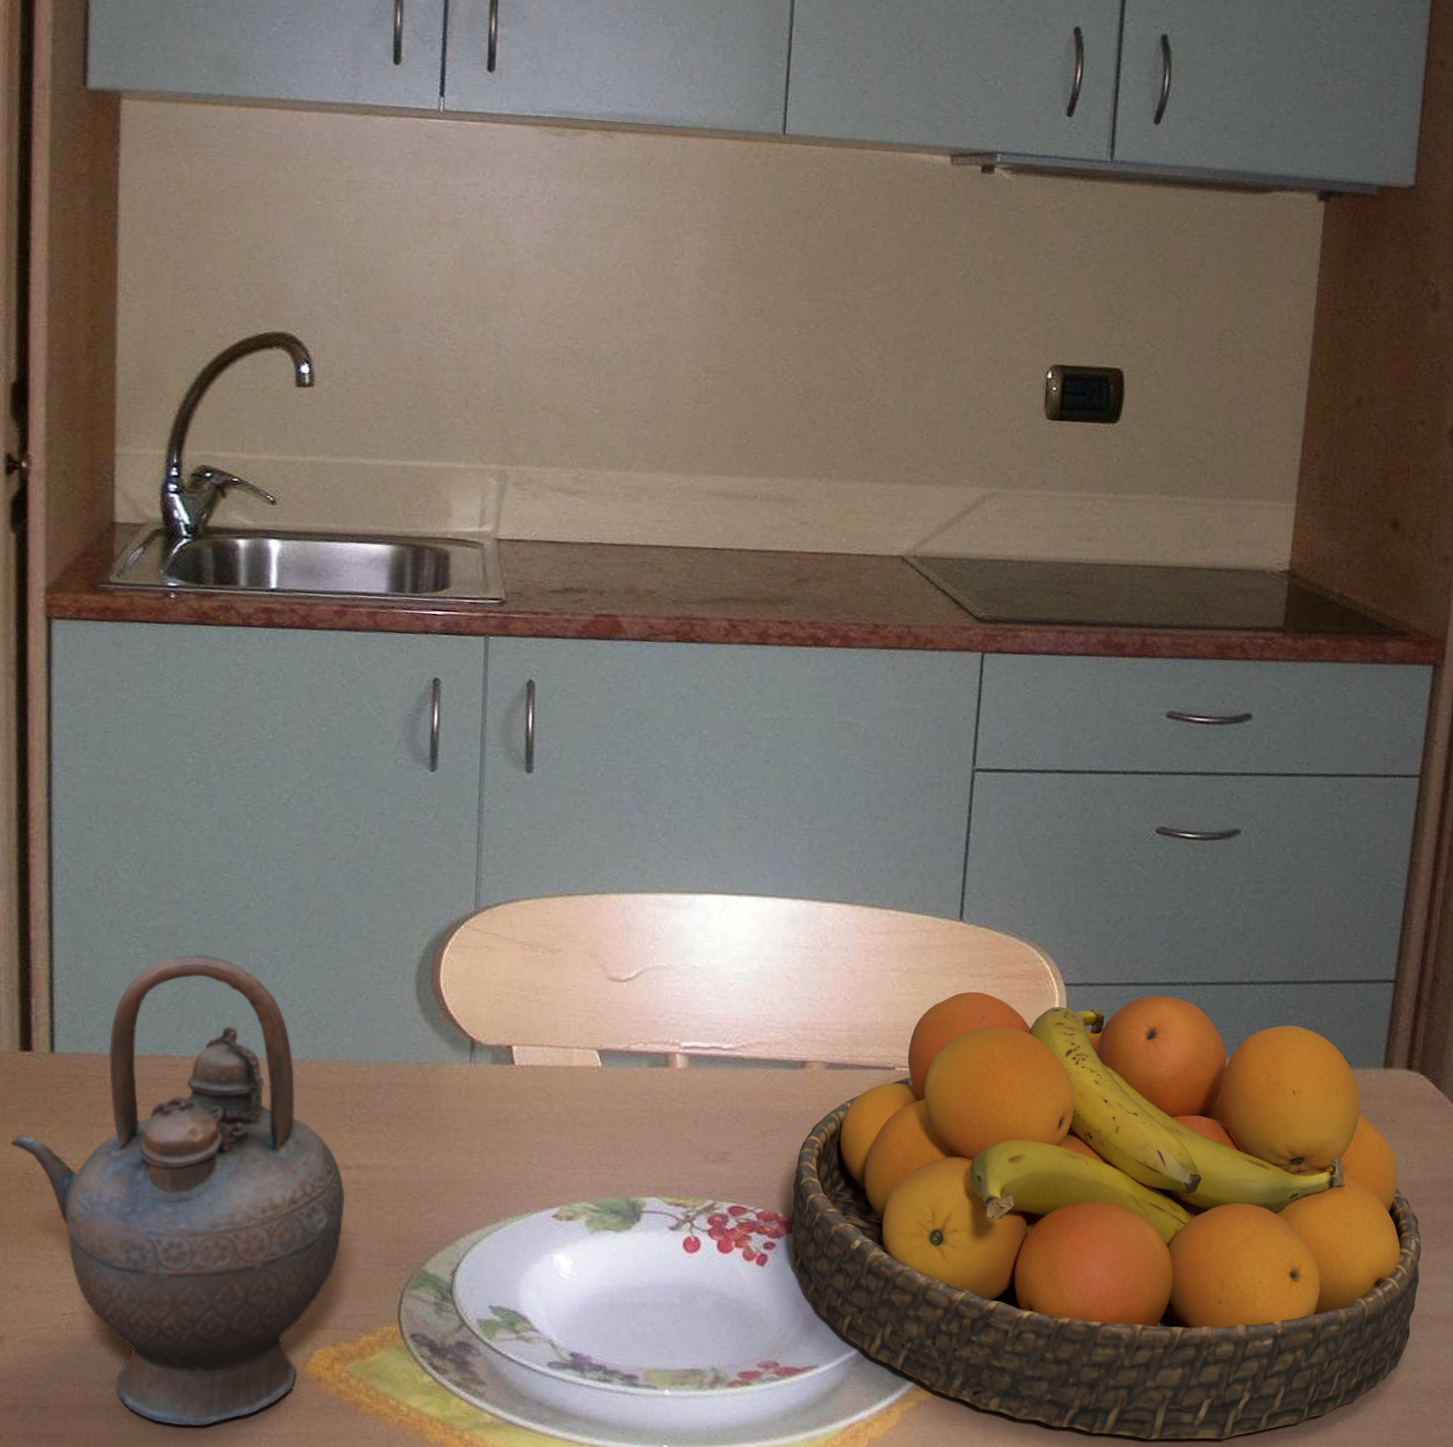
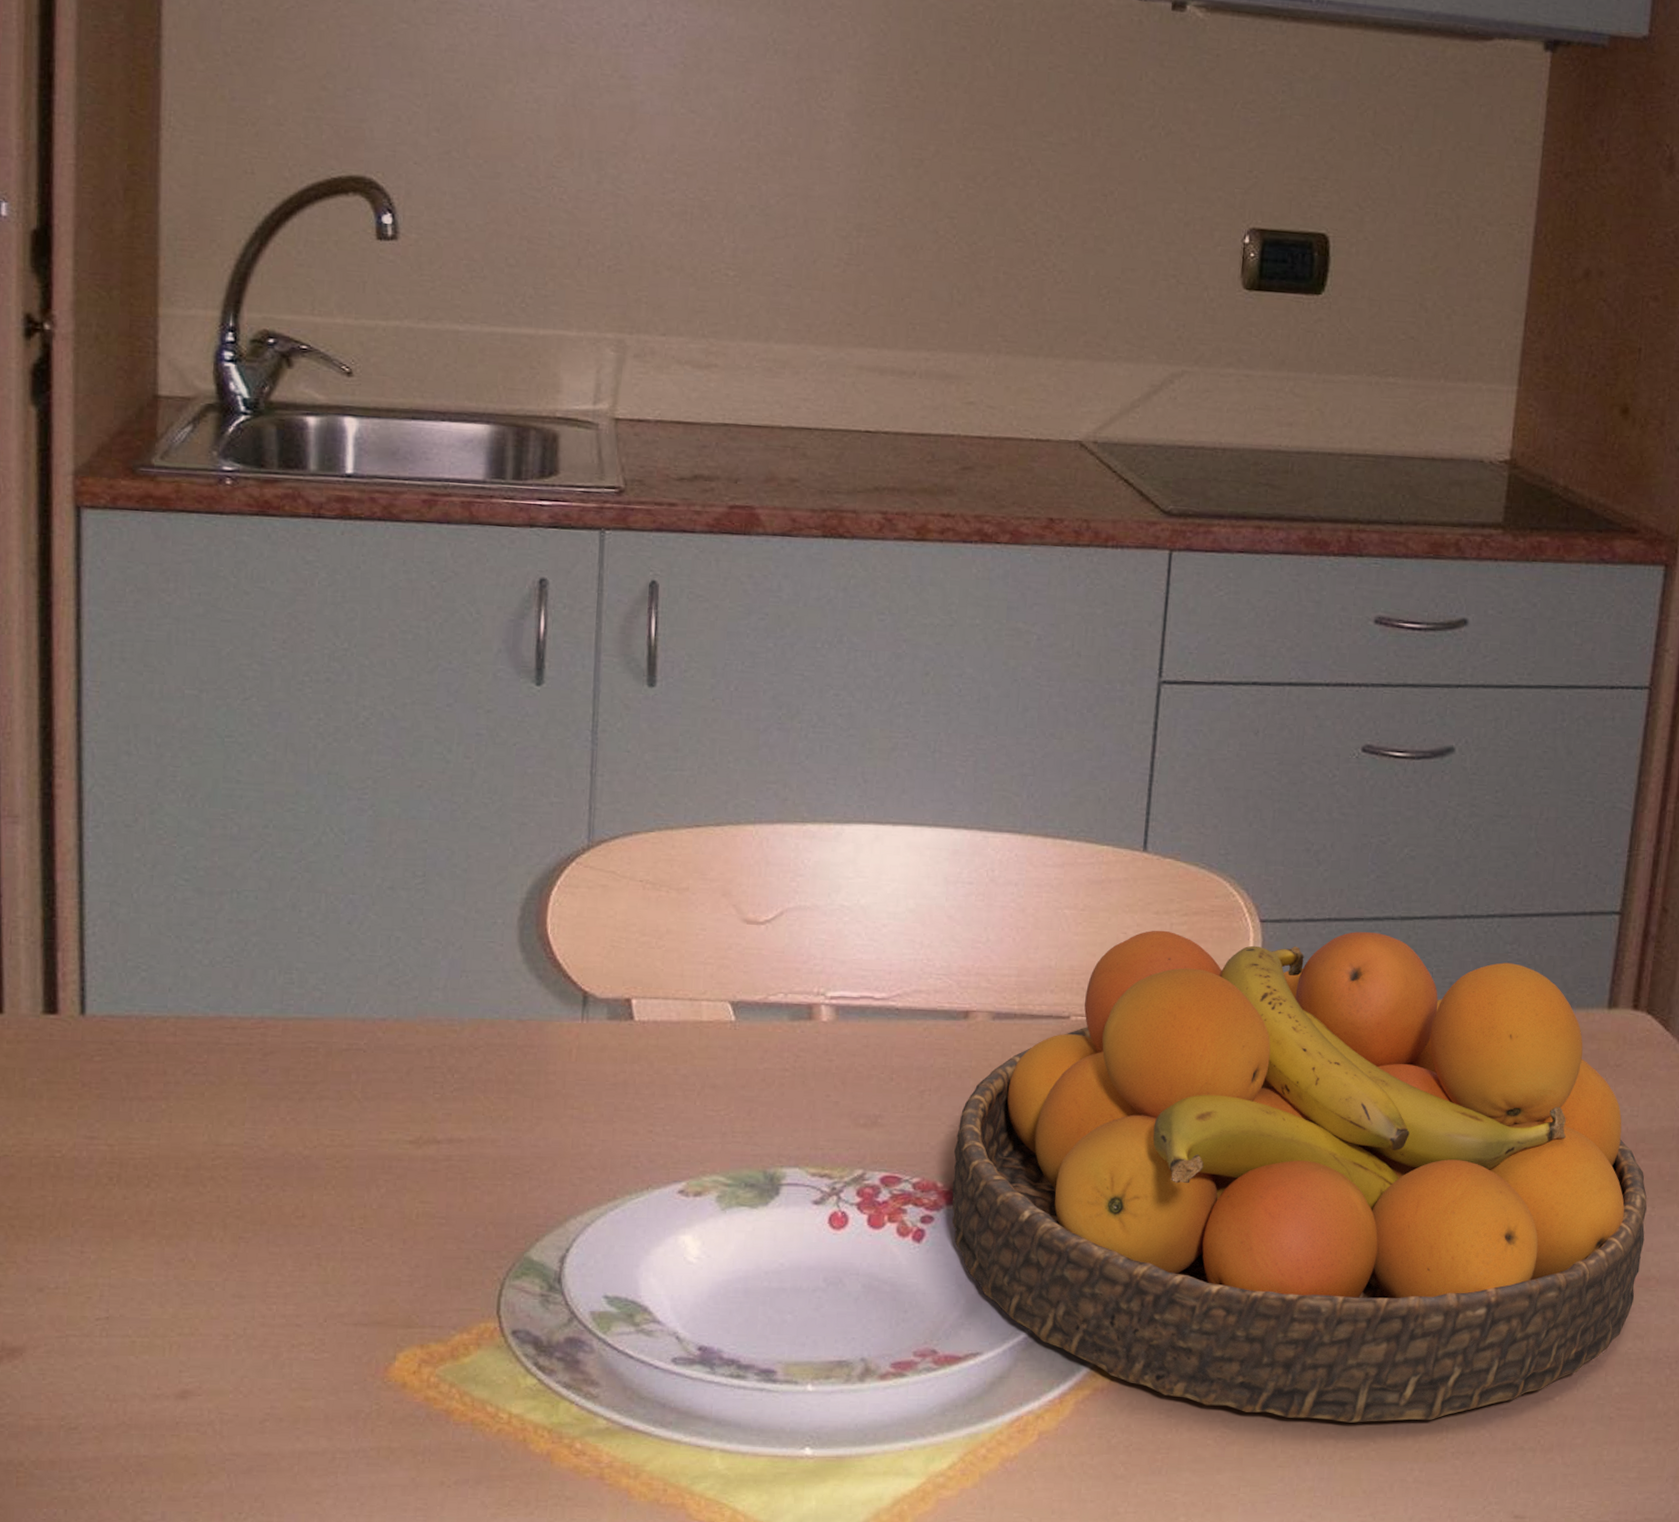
teapot: present [10,953,346,1427] -> none [32,898,435,1445]

